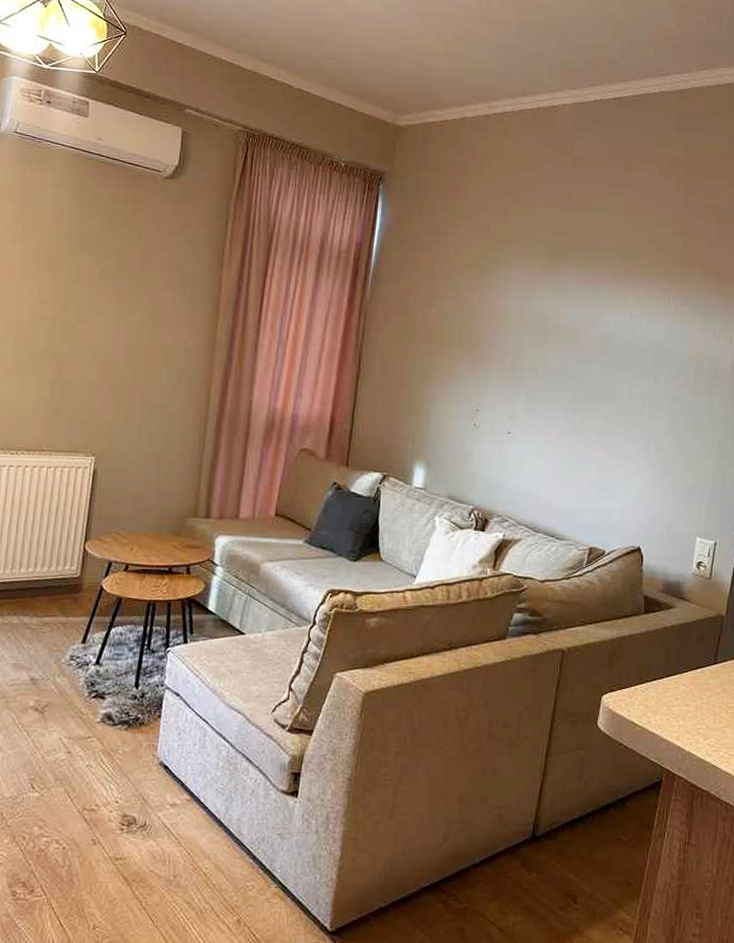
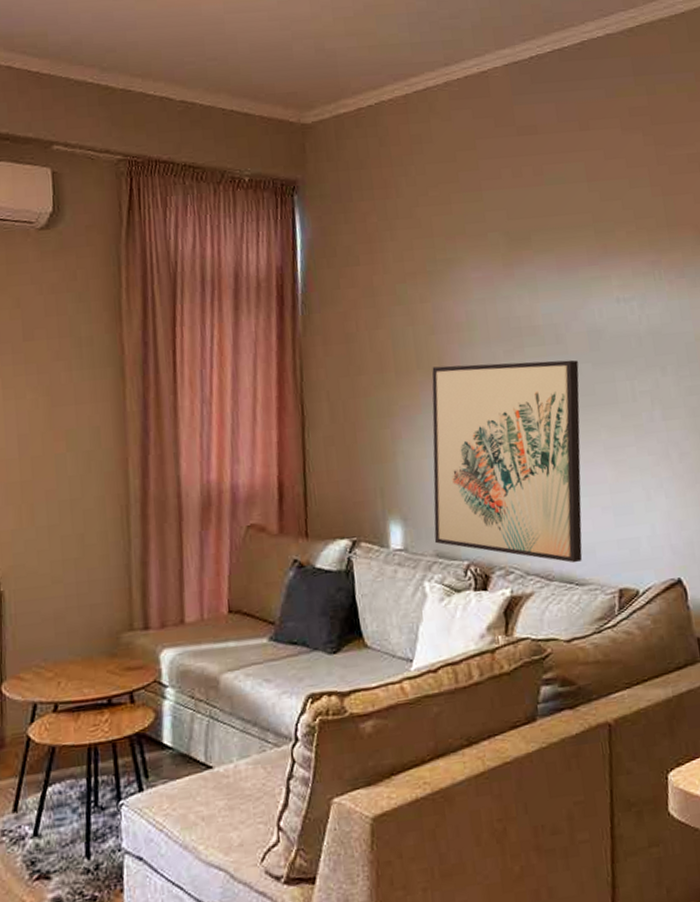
wall art: none [449,346,589,522] -> present [432,359,582,563]

